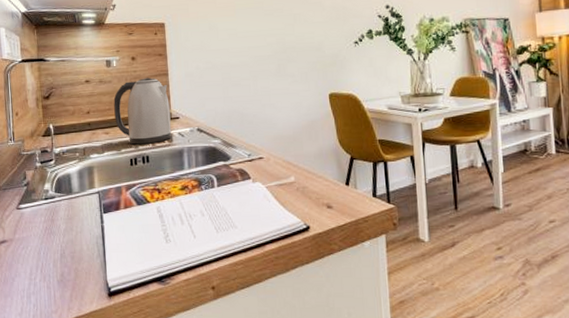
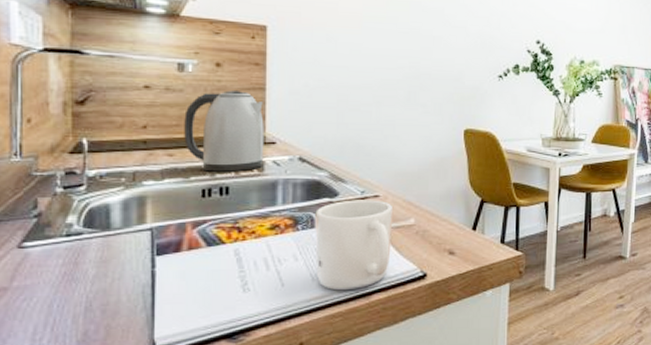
mug: none [214,161,278,242] -> present [315,200,394,291]

